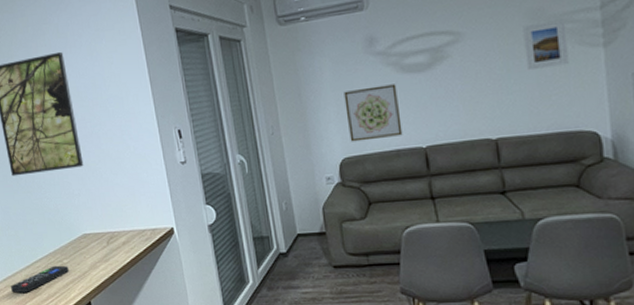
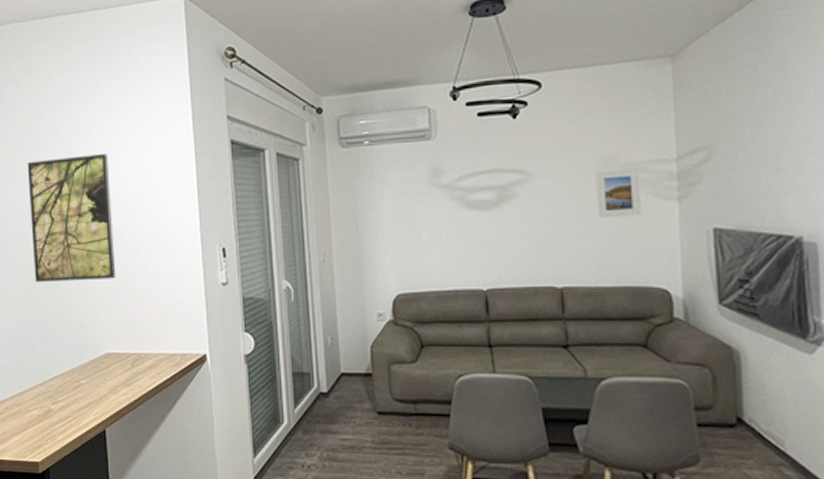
remote control: present [11,265,69,293] -> none [18,386,85,414]
wall art: present [344,84,403,142] -> none [403,220,463,278]

